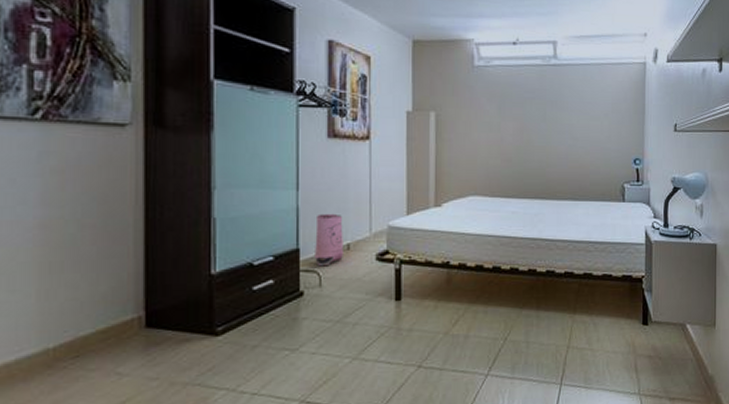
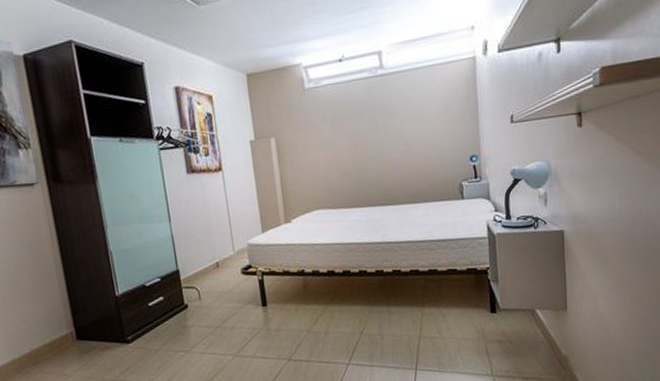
bag: present [315,213,343,267] -> none [188,238,215,283]

